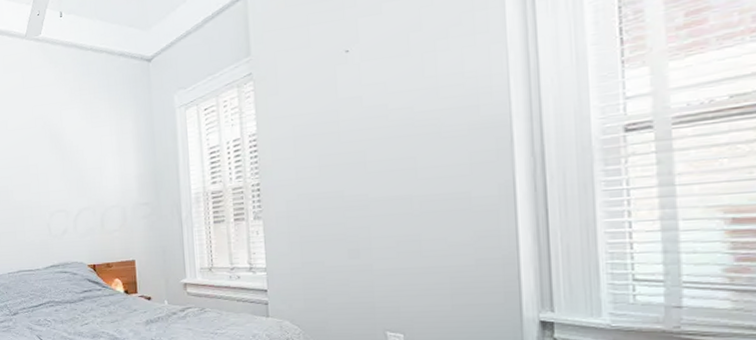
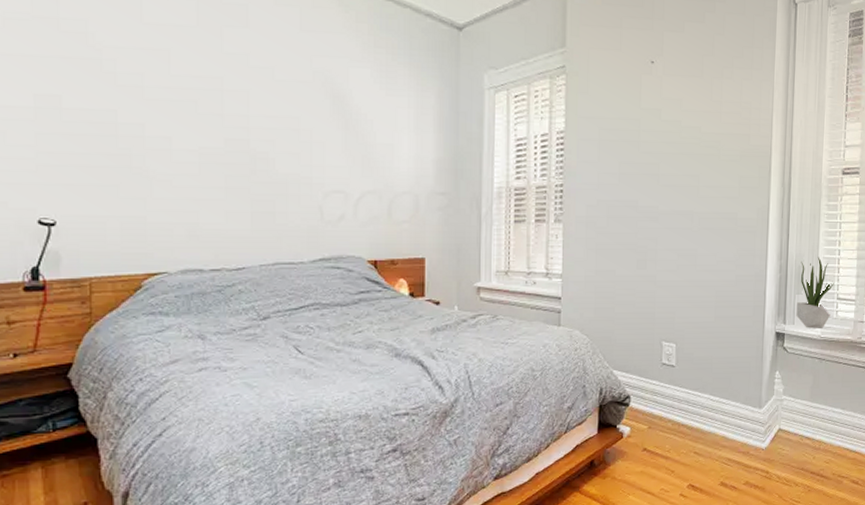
potted plant: none [568,232,626,317] -> present [796,257,834,329]

